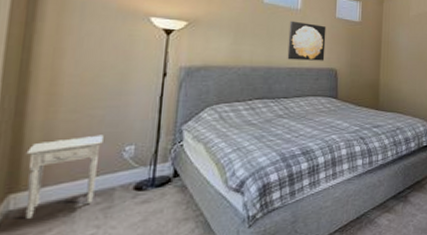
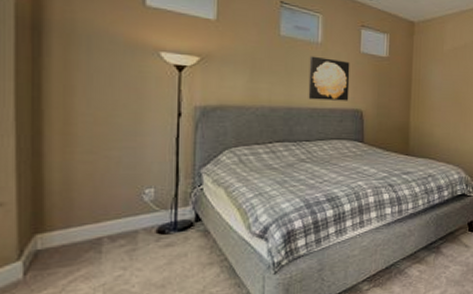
nightstand: present [24,135,104,219] -> none [47,177,122,258]

